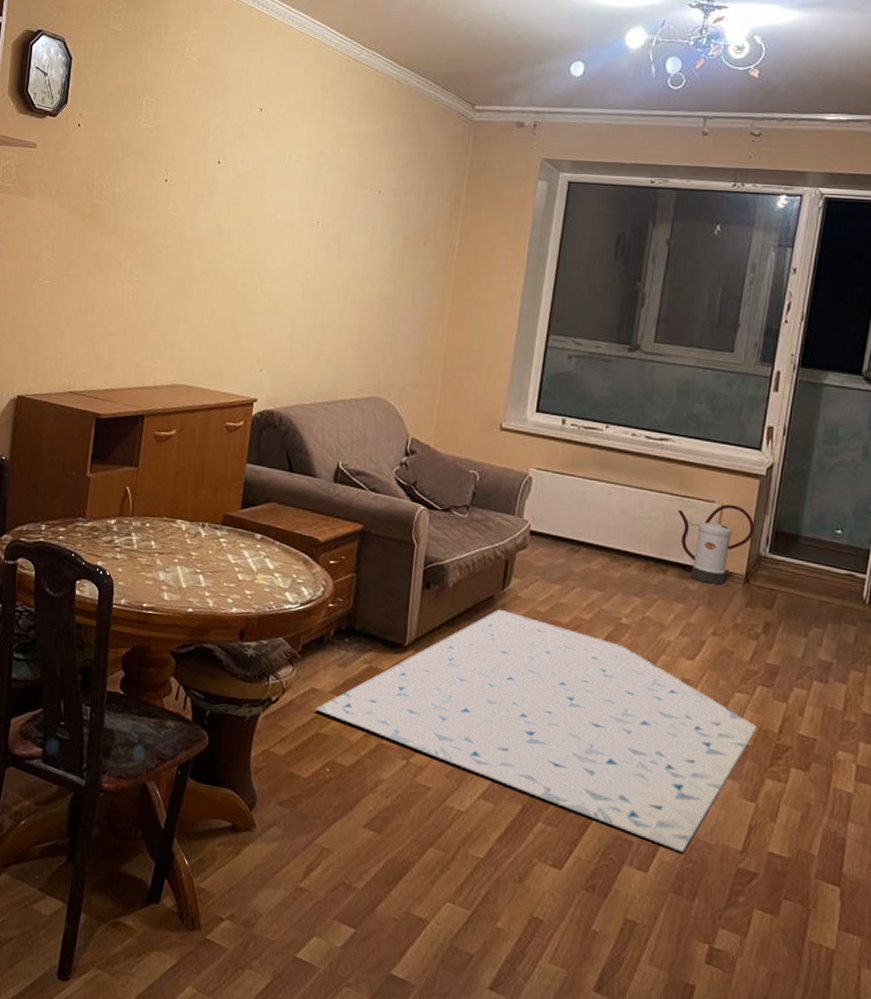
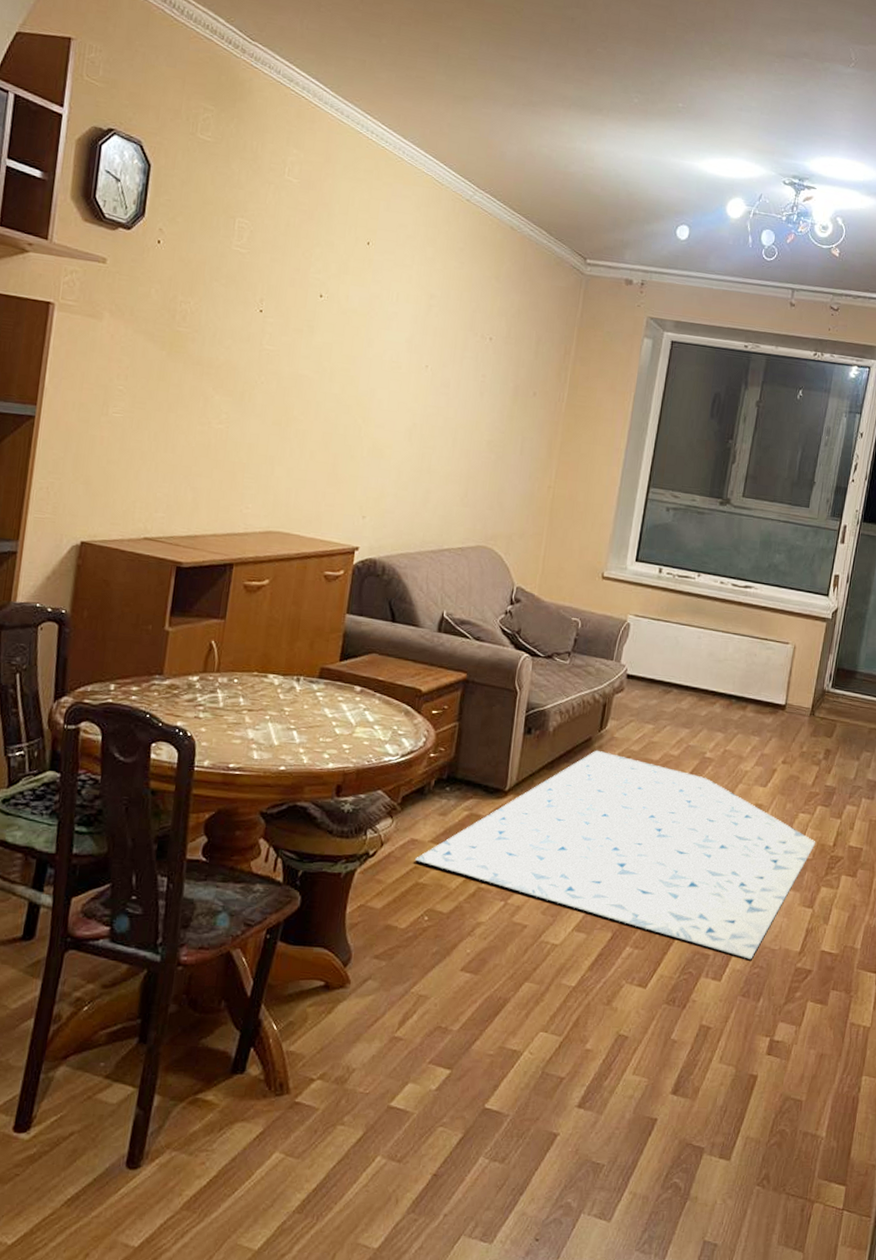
watering can: present [678,504,755,585] -> none [758,645,821,718]

